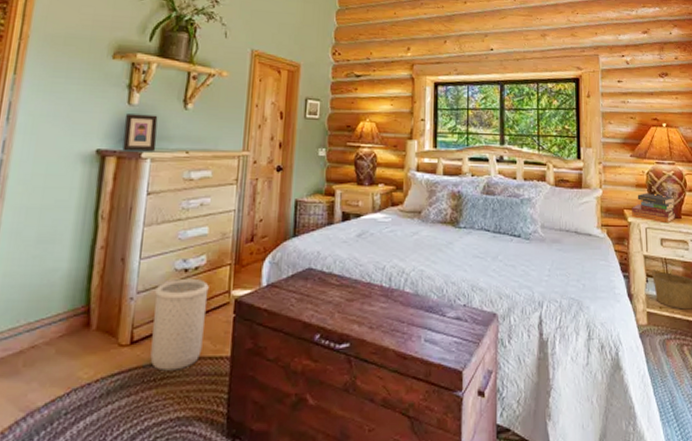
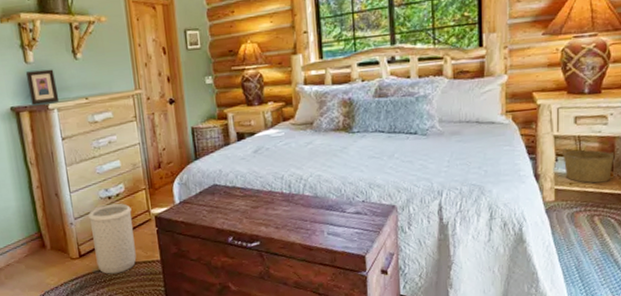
books: present [631,193,676,224] -> none [540,71,595,101]

